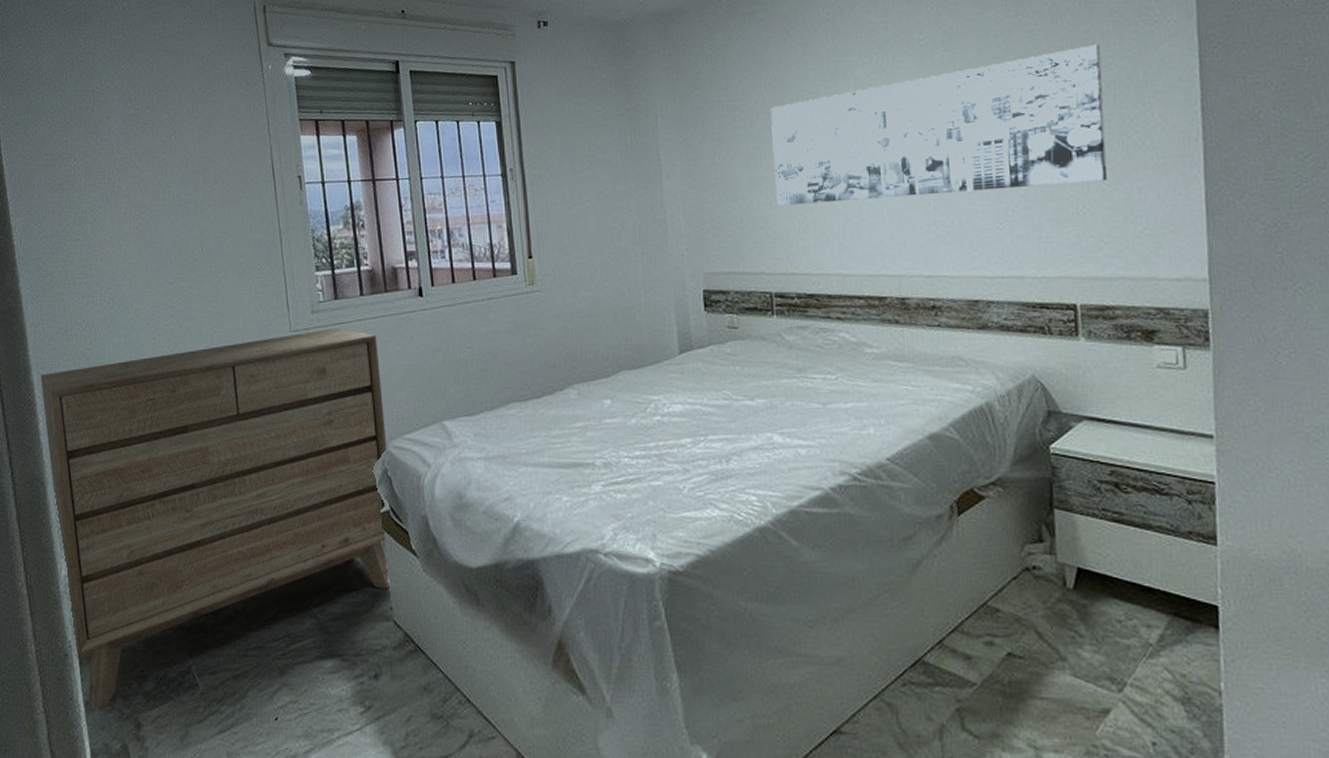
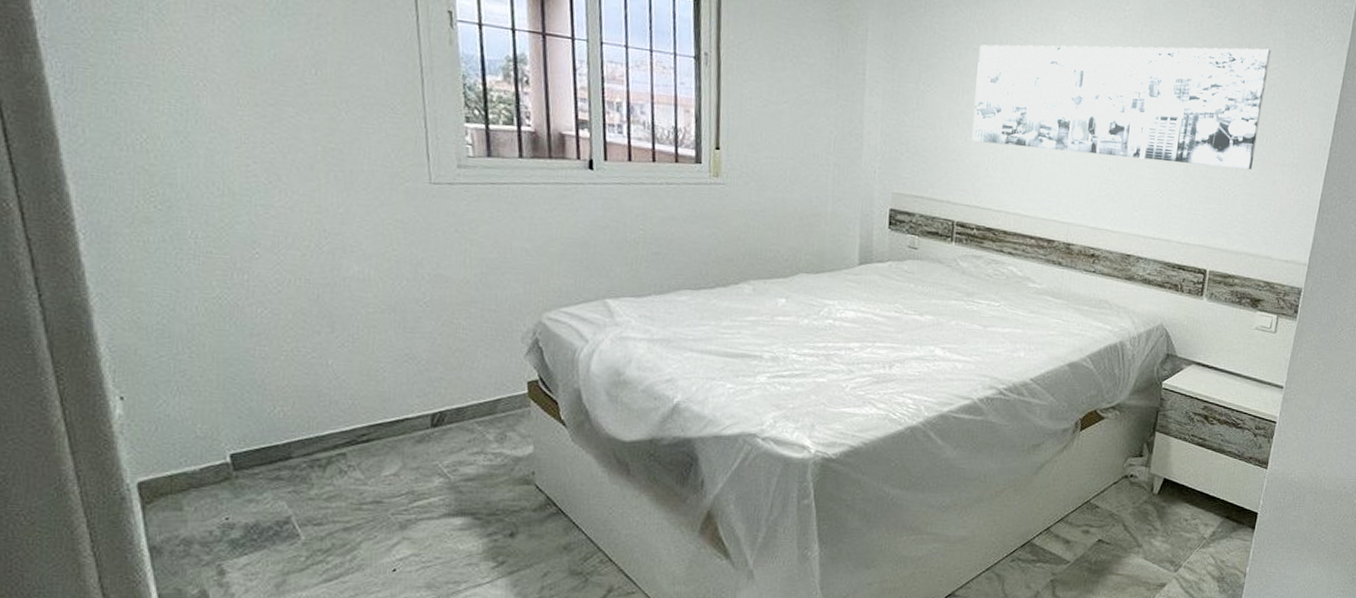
dresser: present [40,327,391,710] -> none [79,185,540,555]

